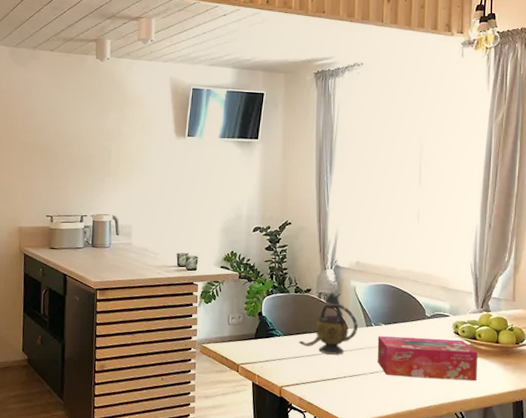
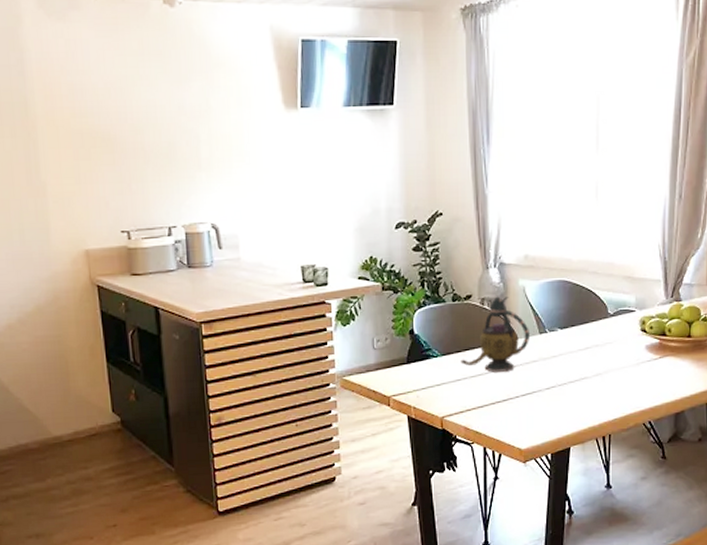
tissue box: present [377,336,477,381] -> none [553,338,667,390]

